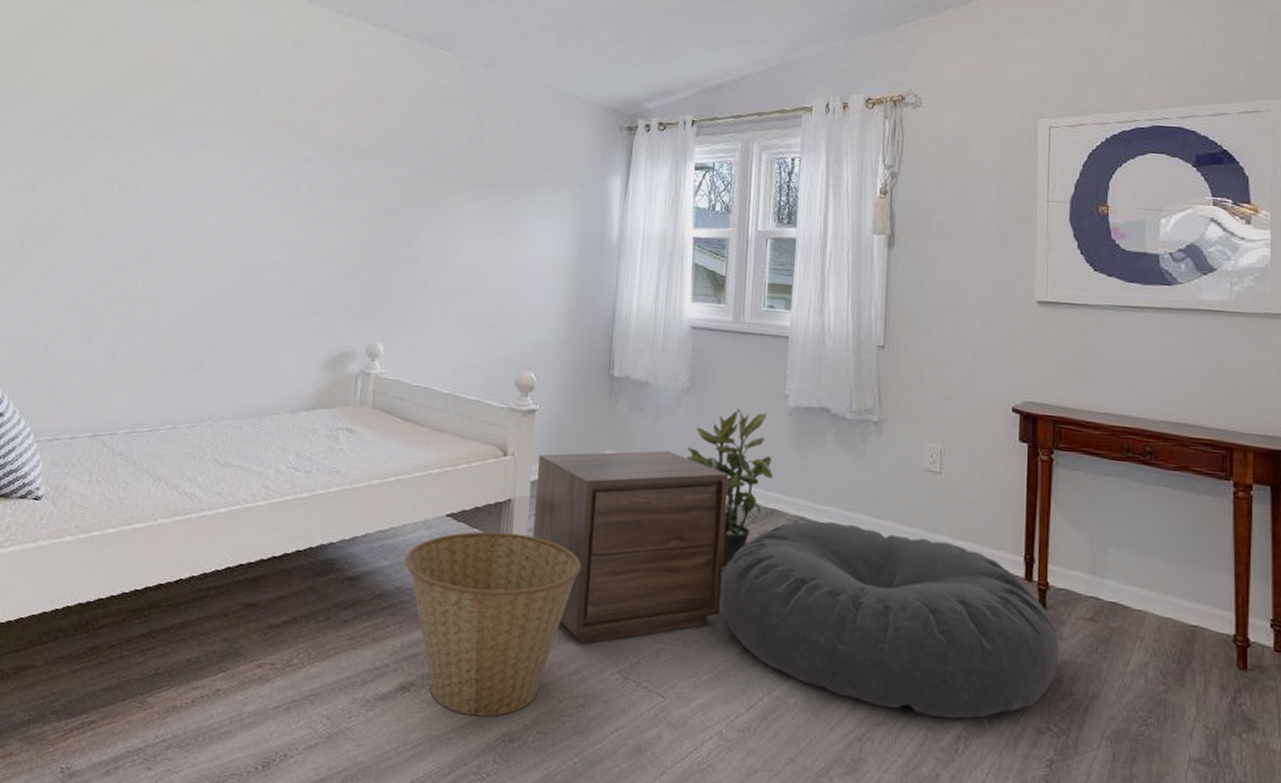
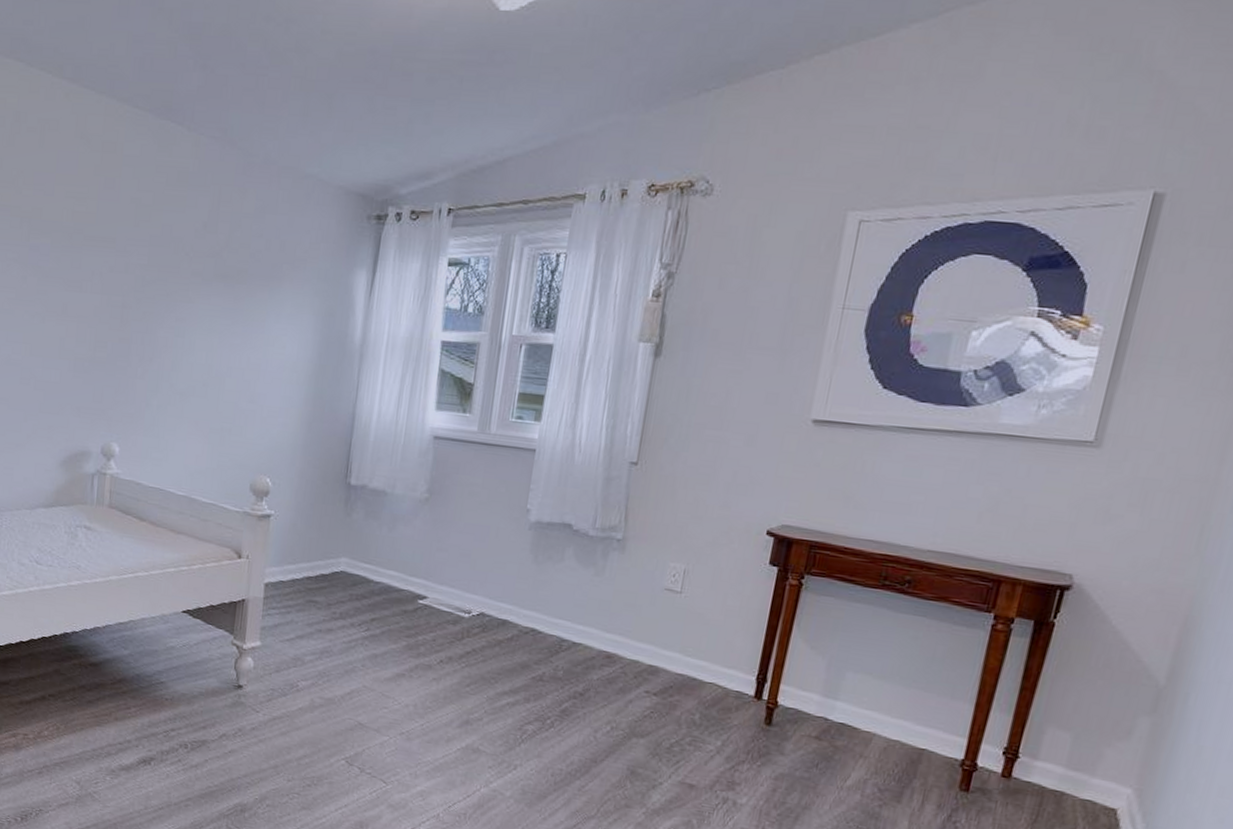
basket: present [404,531,582,718] -> none [143,627,312,791]
nightstand: present [532,450,729,644] -> none [265,558,463,733]
potted plant: present [686,407,773,571] -> none [420,519,508,675]
bean bag chair: present [719,520,1058,719] -> none [445,632,780,818]

